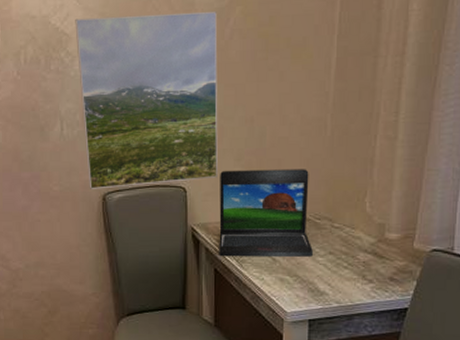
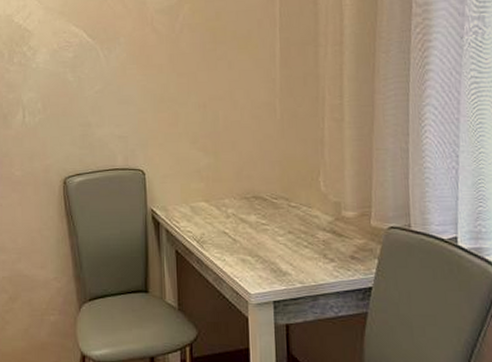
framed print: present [75,10,218,189] -> none [36,8,174,173]
laptop: present [219,169,313,258] -> none [177,150,272,238]

